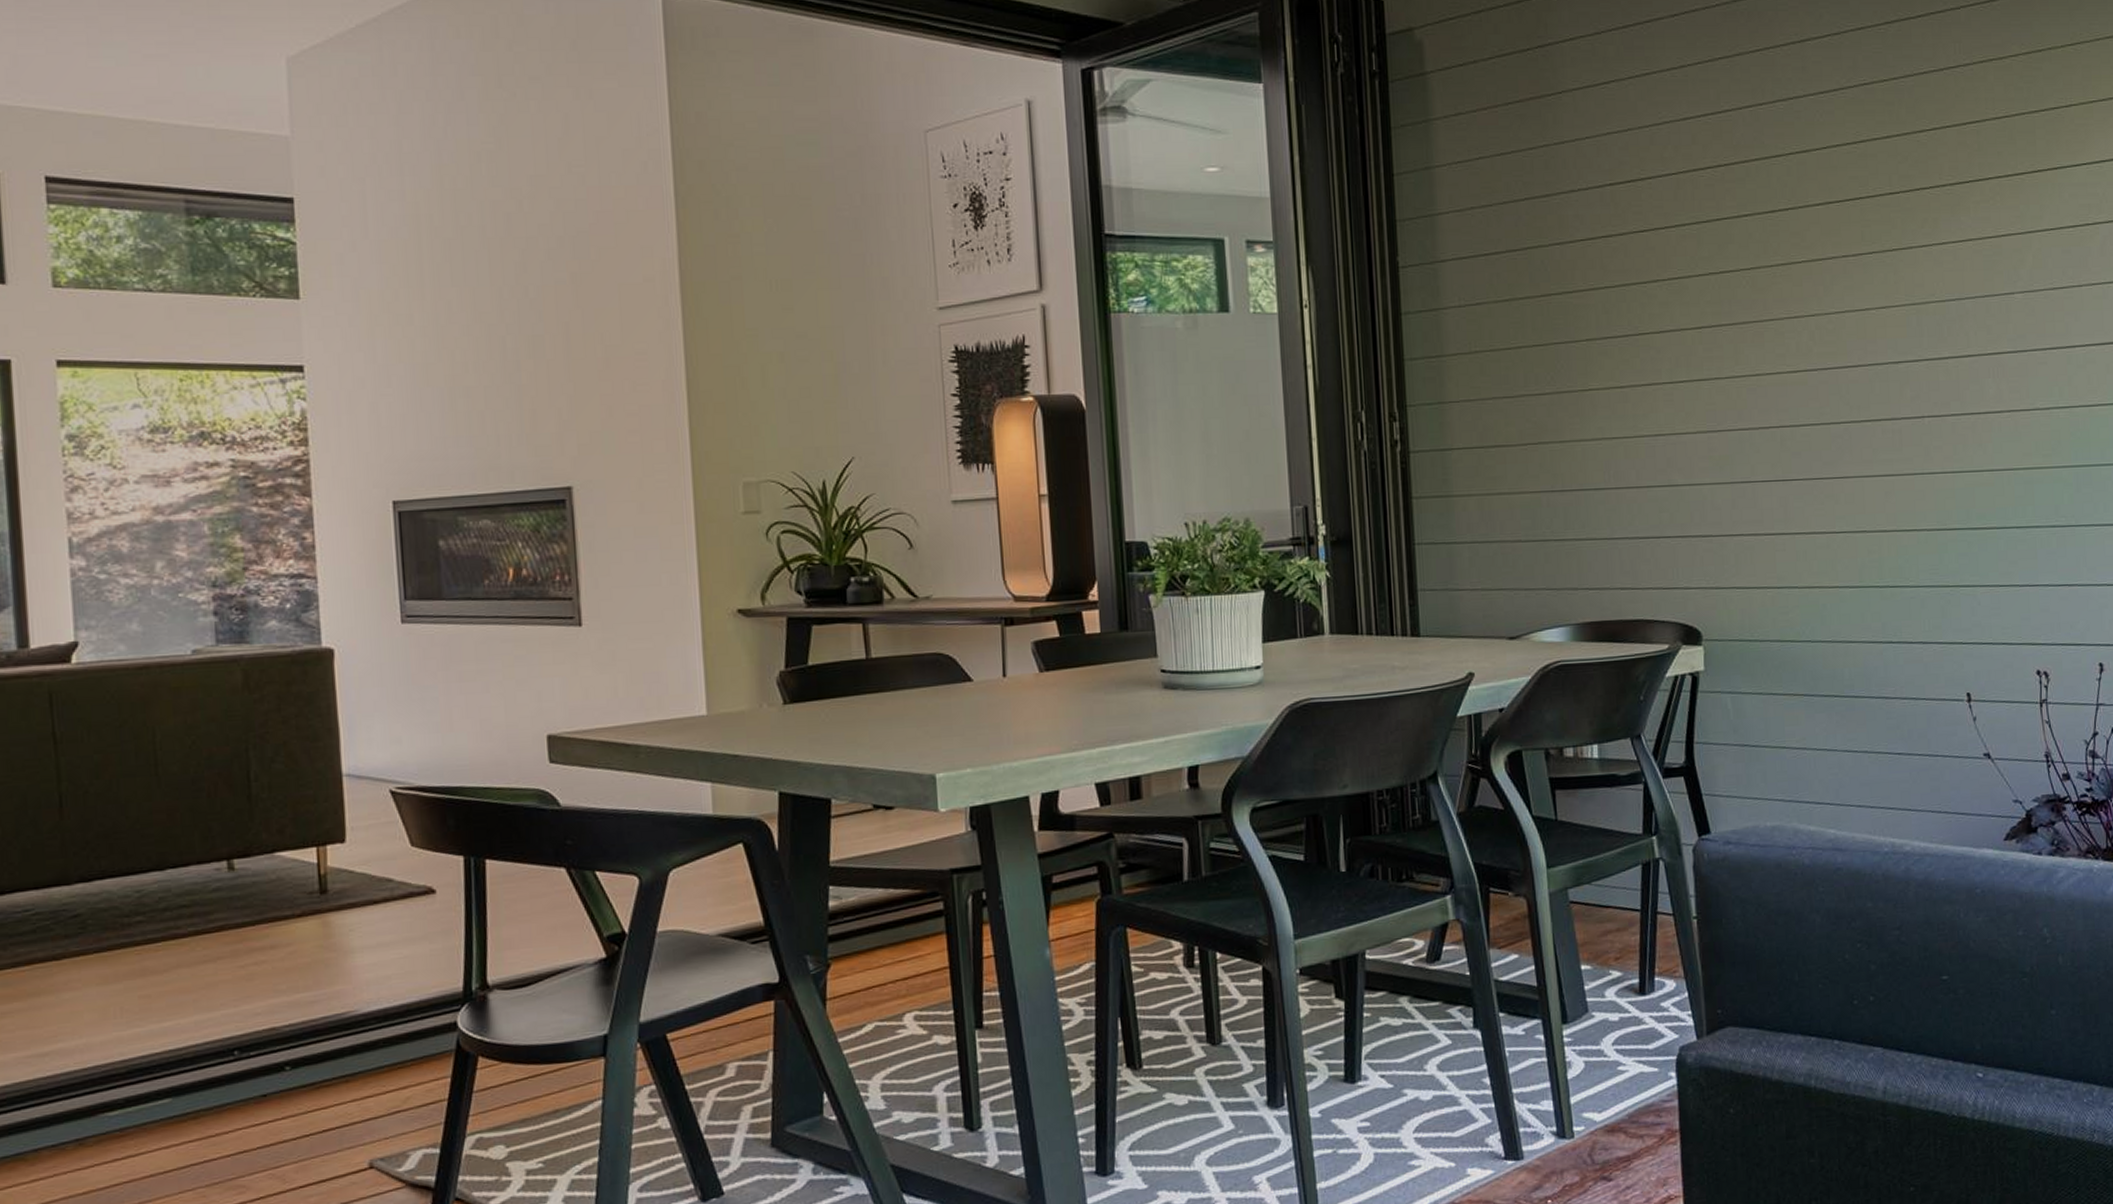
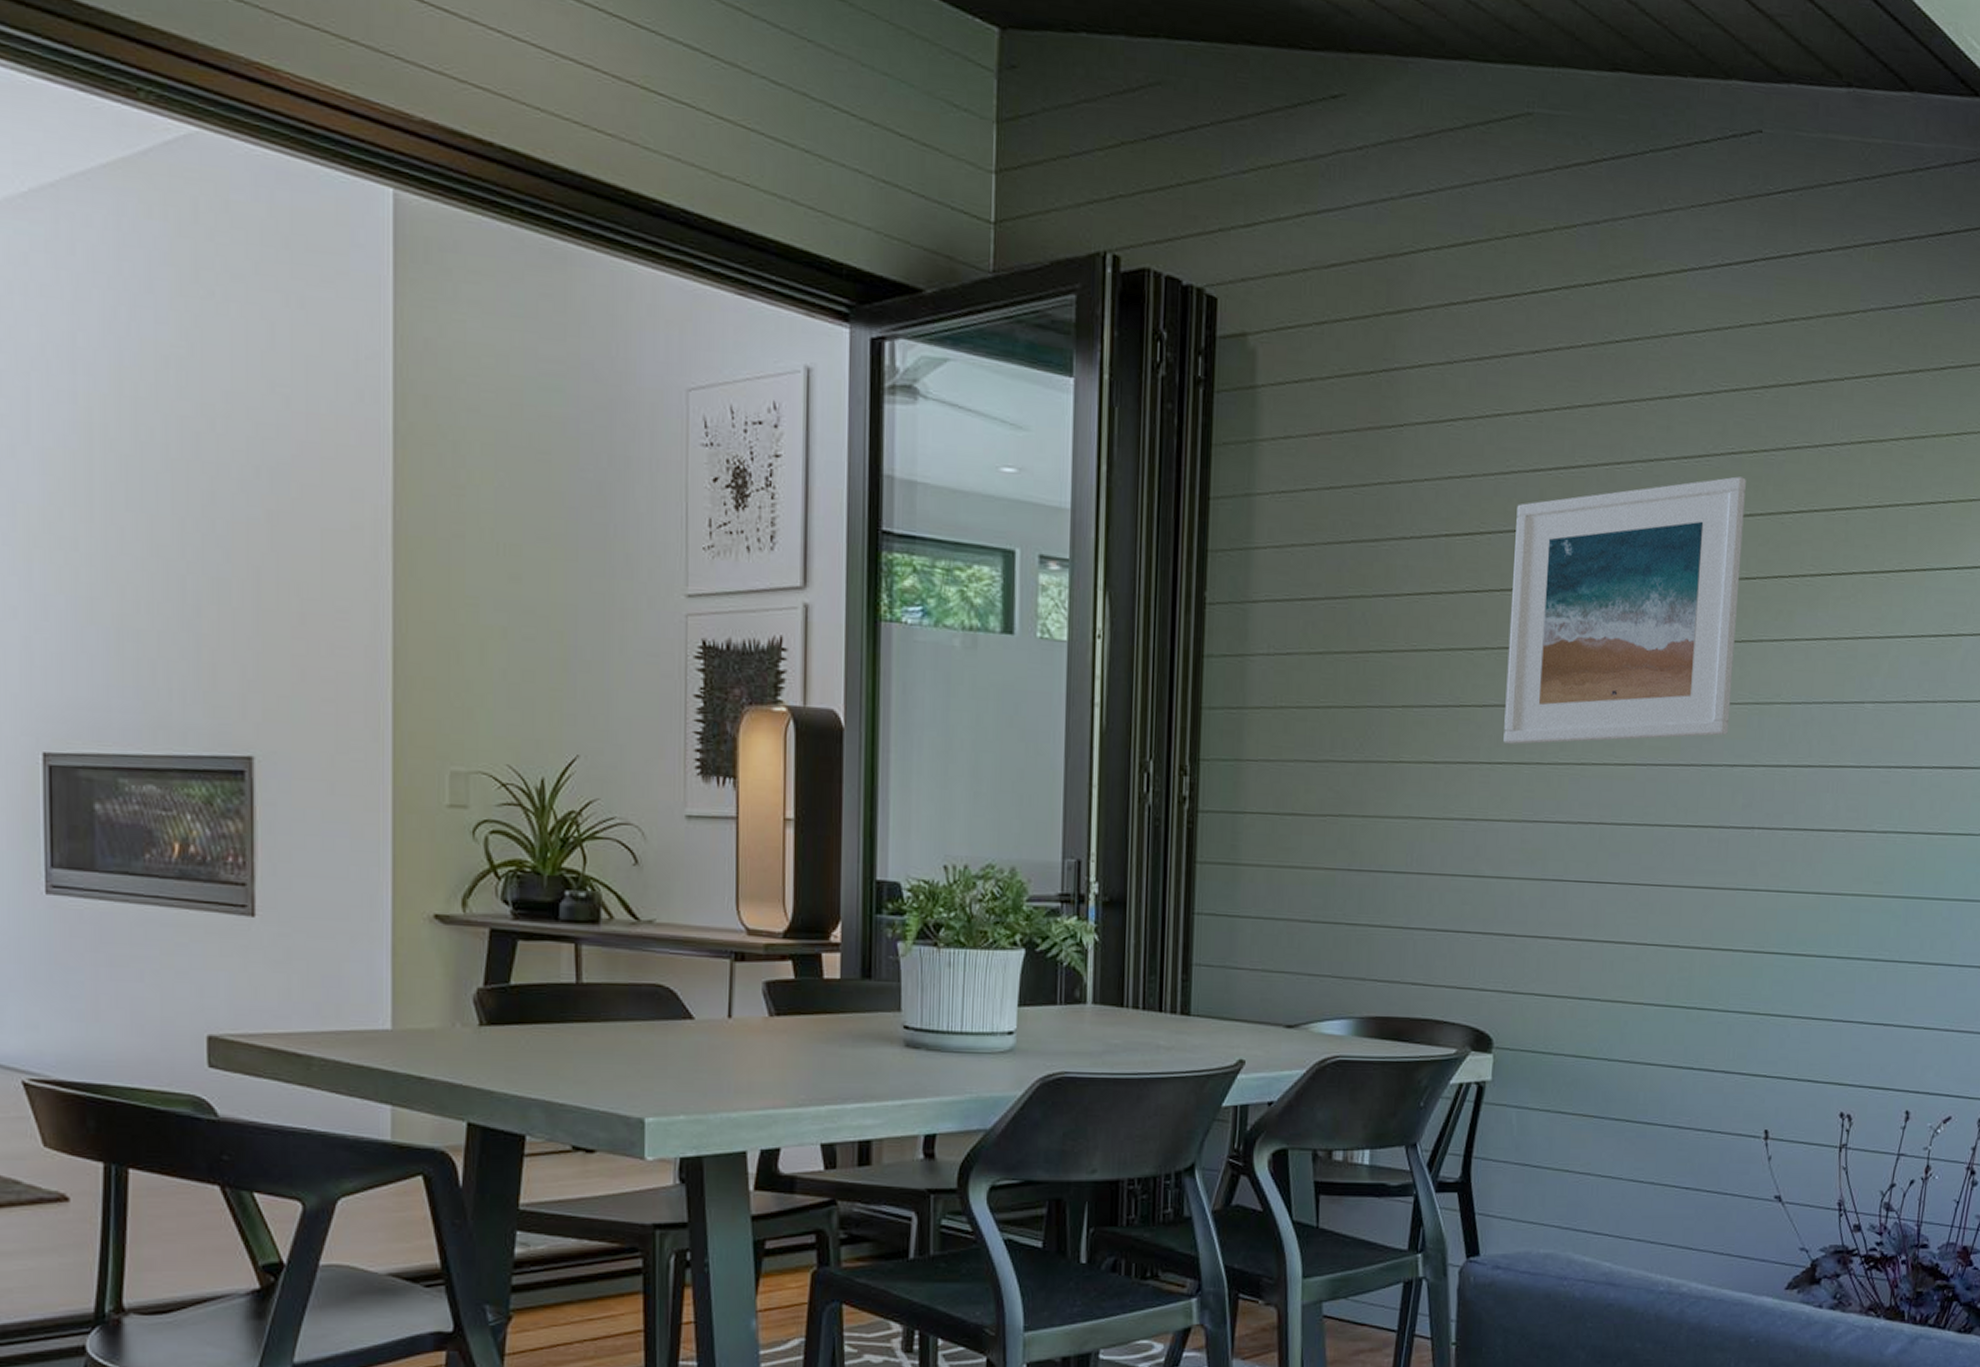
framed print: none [1672,104,1890,364] -> present [1503,476,1746,744]

